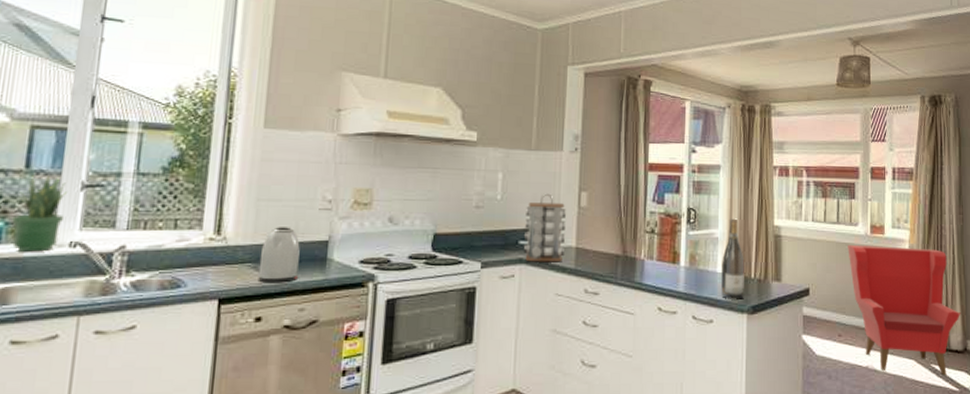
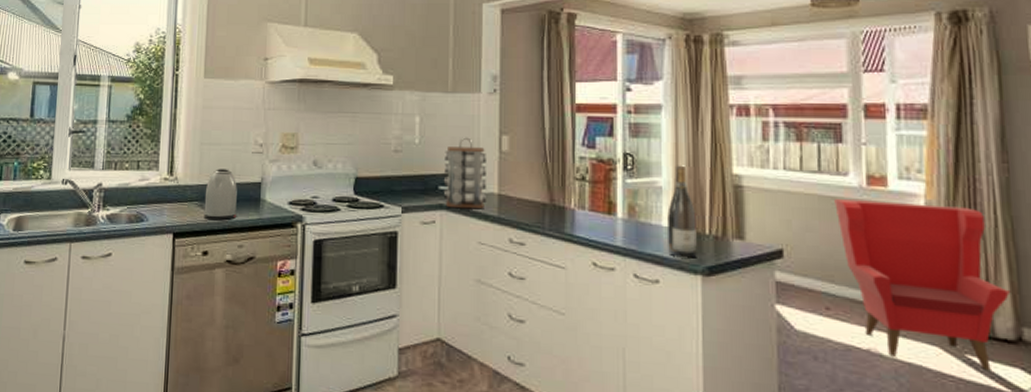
planter: present [12,175,68,252] -> none [23,123,60,187]

